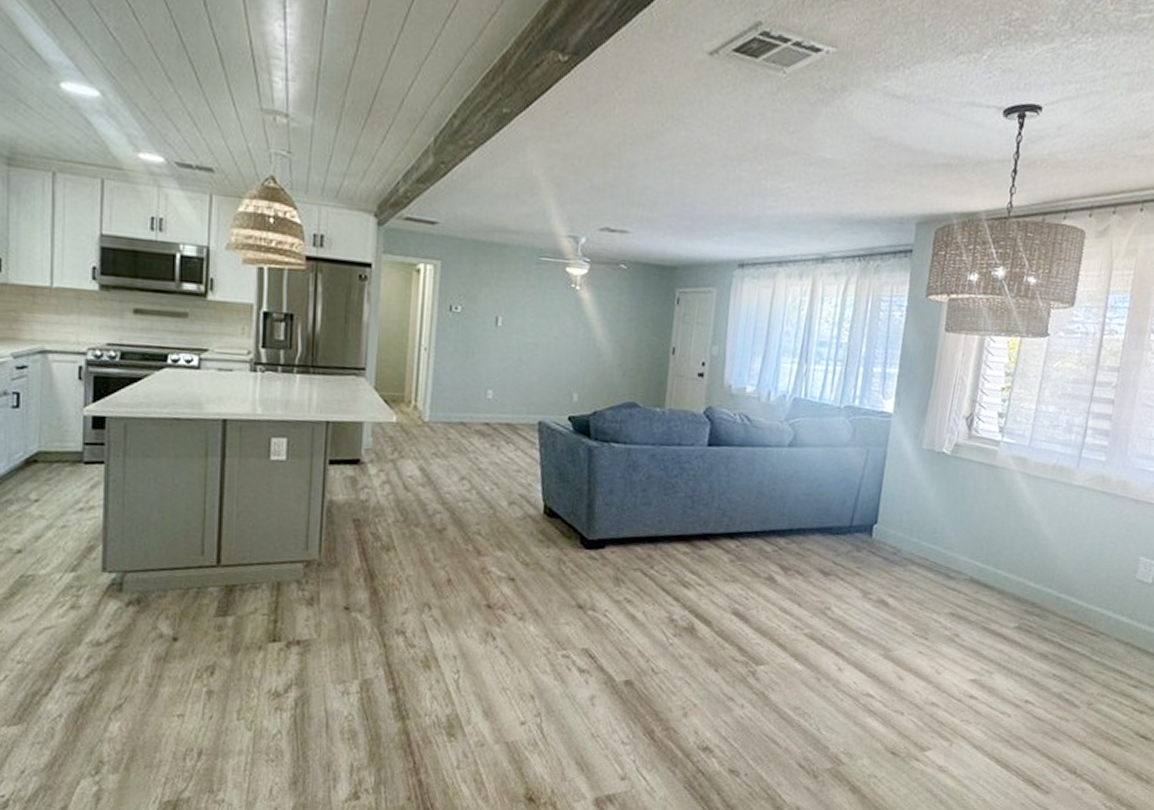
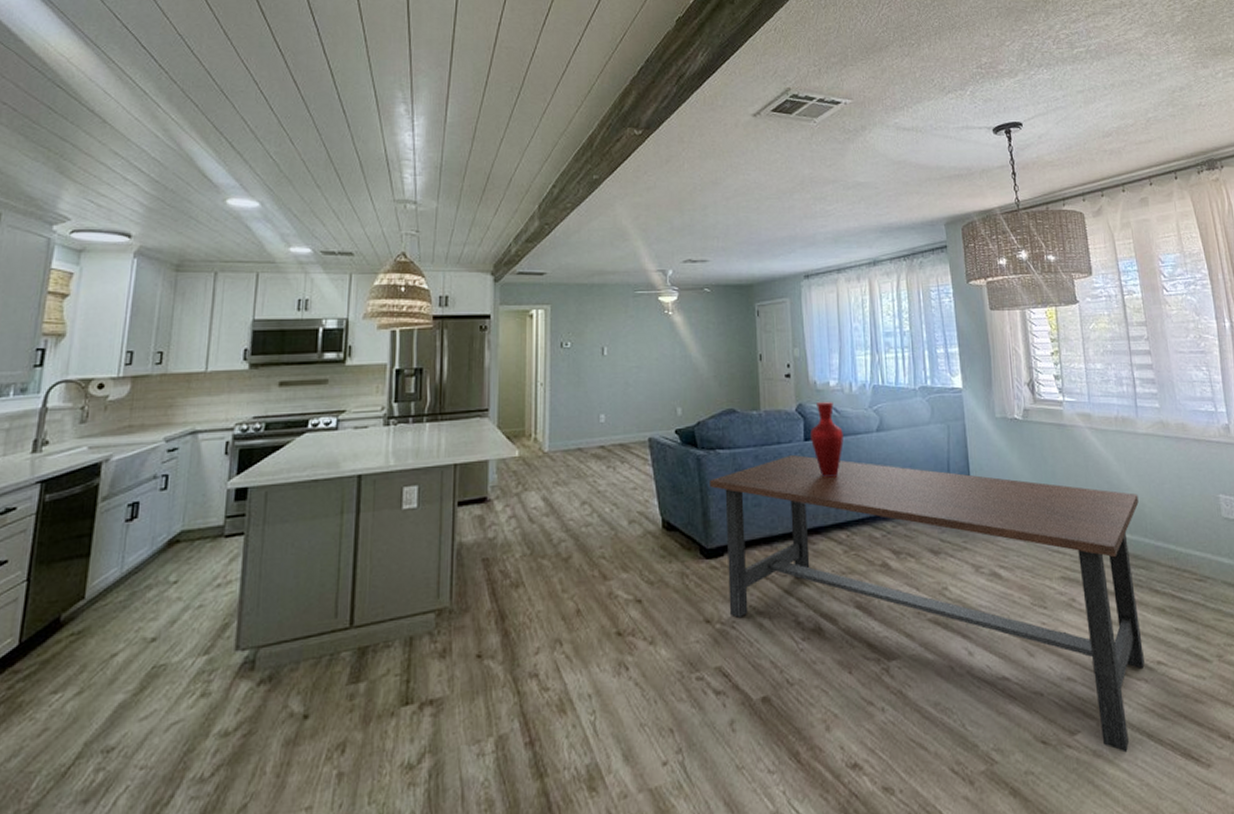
dining table: none [599,459,1054,772] -> present [710,455,1145,753]
vase: none [714,406,752,487] -> present [811,401,844,478]

